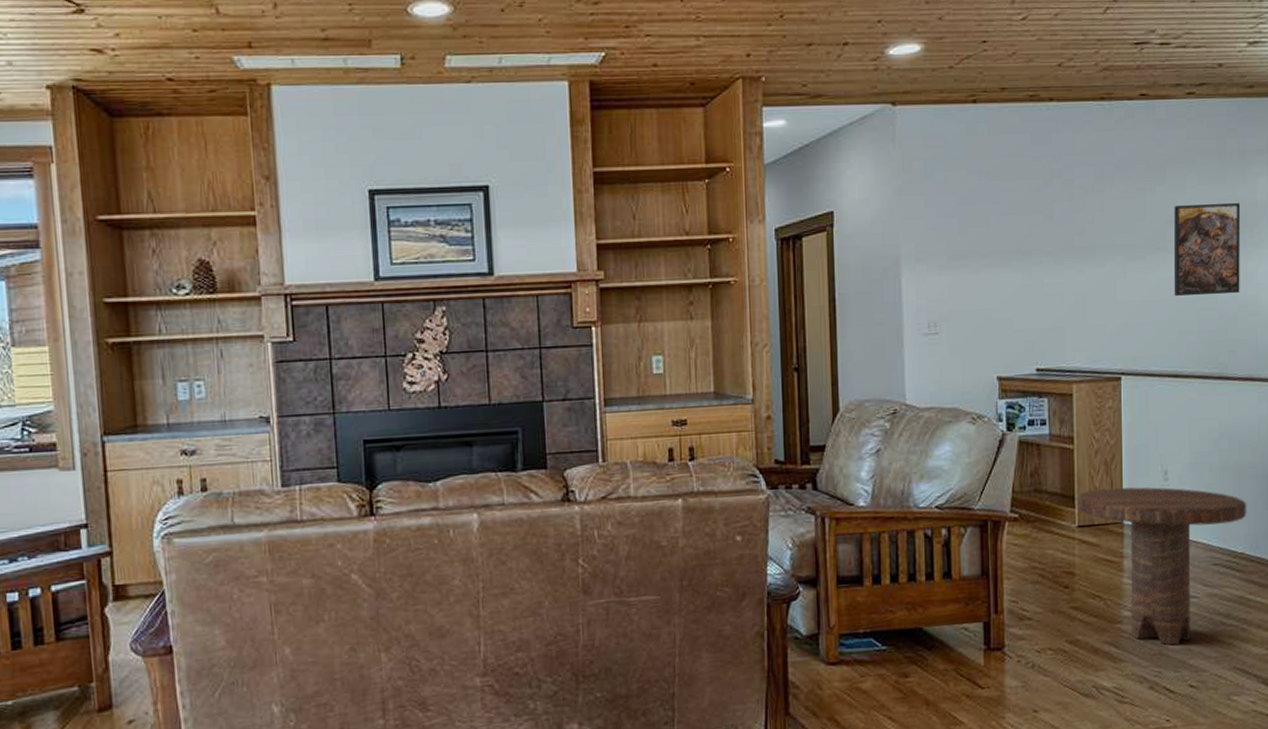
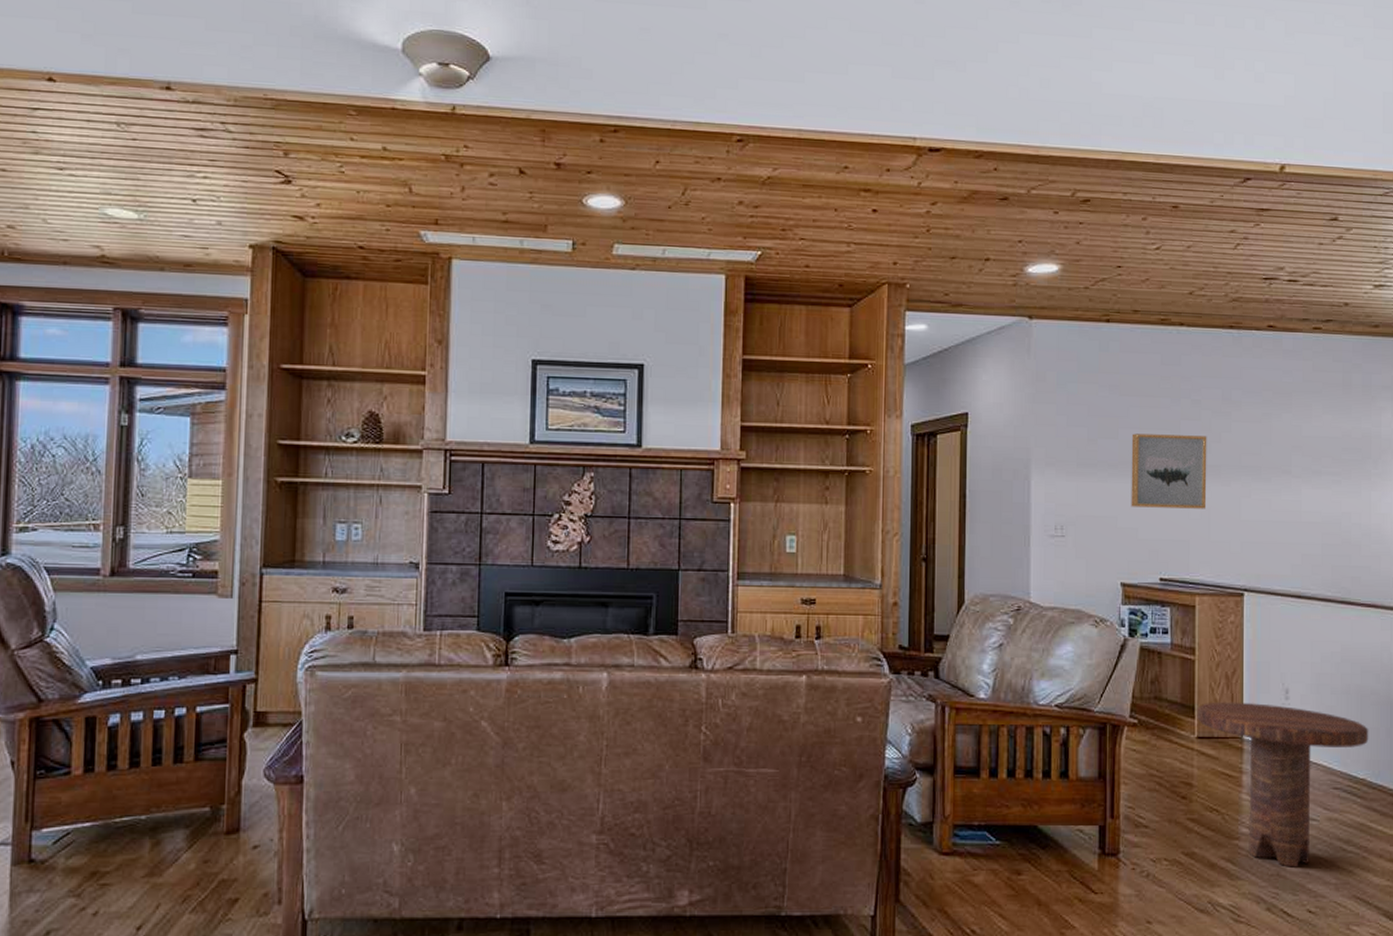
wall art: none [1003,217,1082,297] -> present [1131,433,1207,509]
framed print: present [1173,202,1240,297] -> none [1298,433,1364,522]

